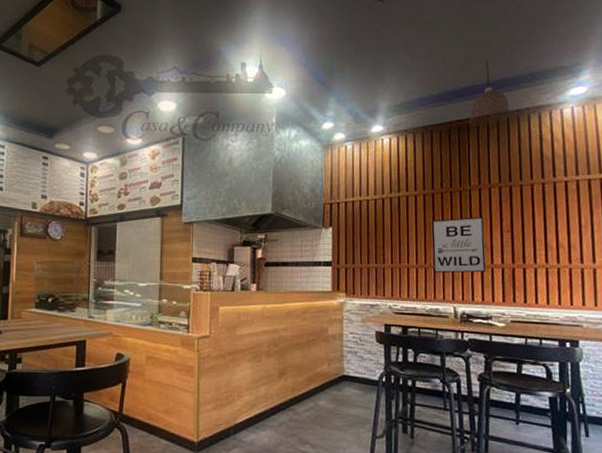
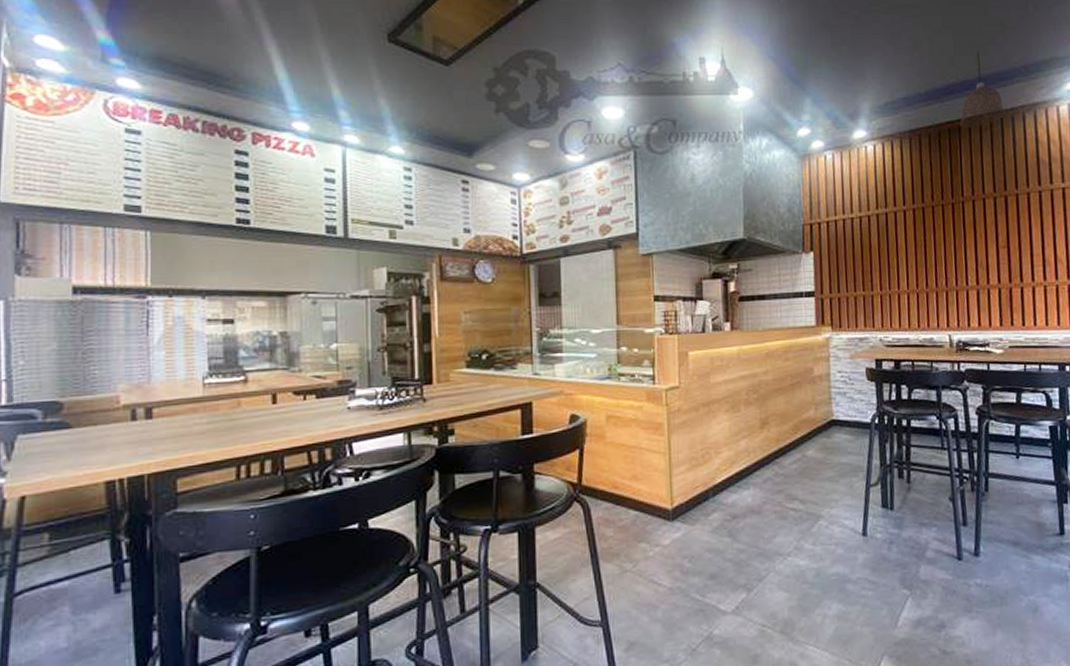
wall art: present [432,217,486,273] -> none [923,232,981,297]

